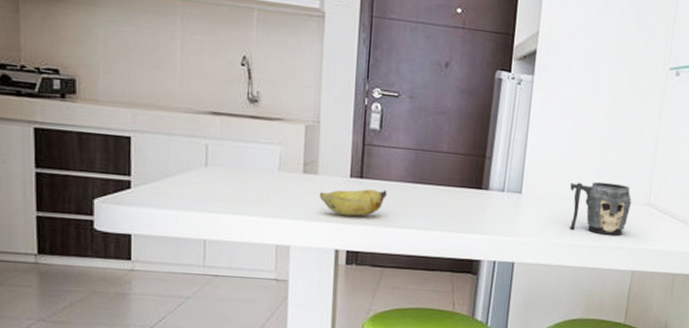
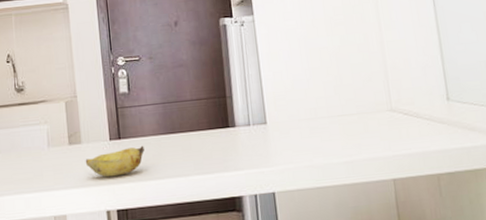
mug: present [569,181,632,236] -> none [310,96,375,150]

